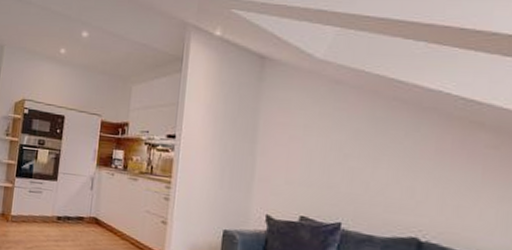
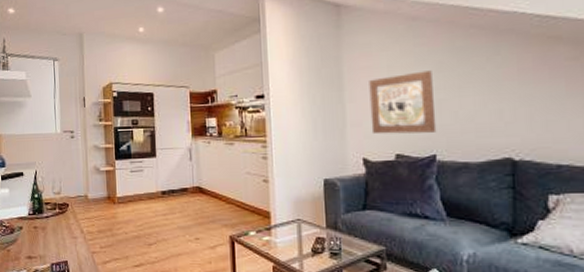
wall art: none [278,136,349,200] -> present [369,70,437,135]

